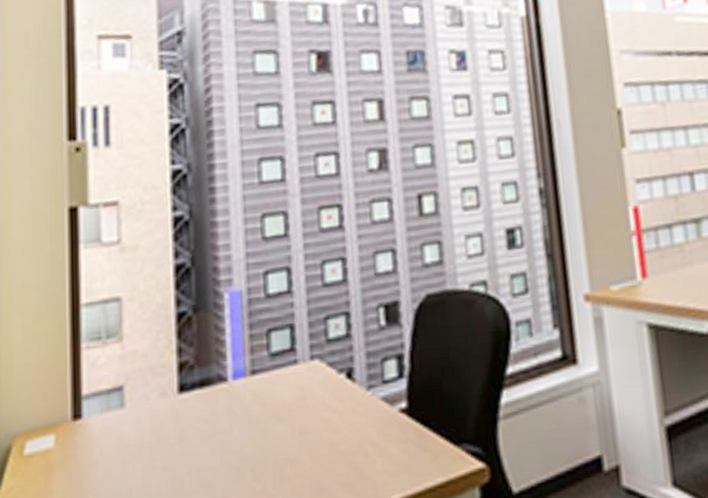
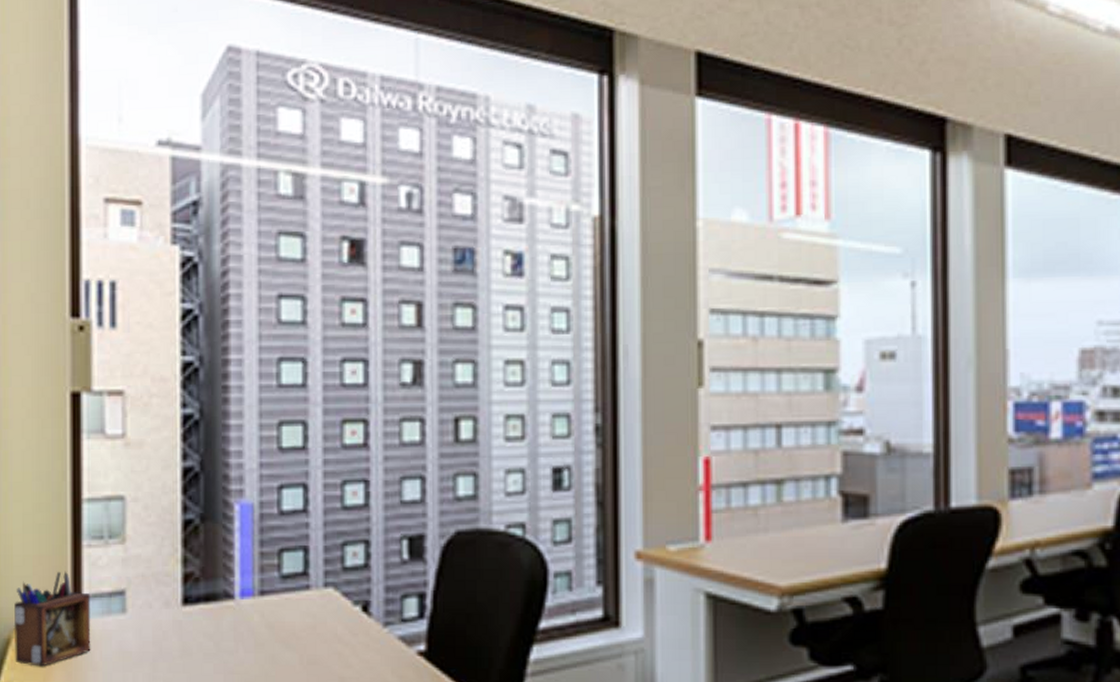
desk organizer: none [14,374,91,471] -> present [13,571,91,667]

